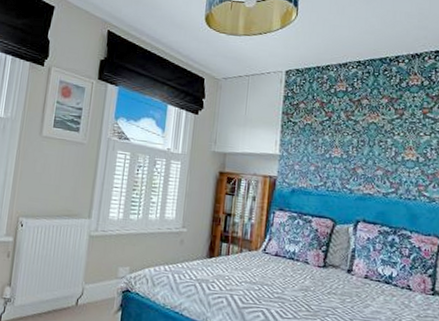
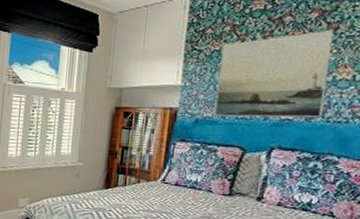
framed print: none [309,115,400,194] -> present [215,31,333,118]

